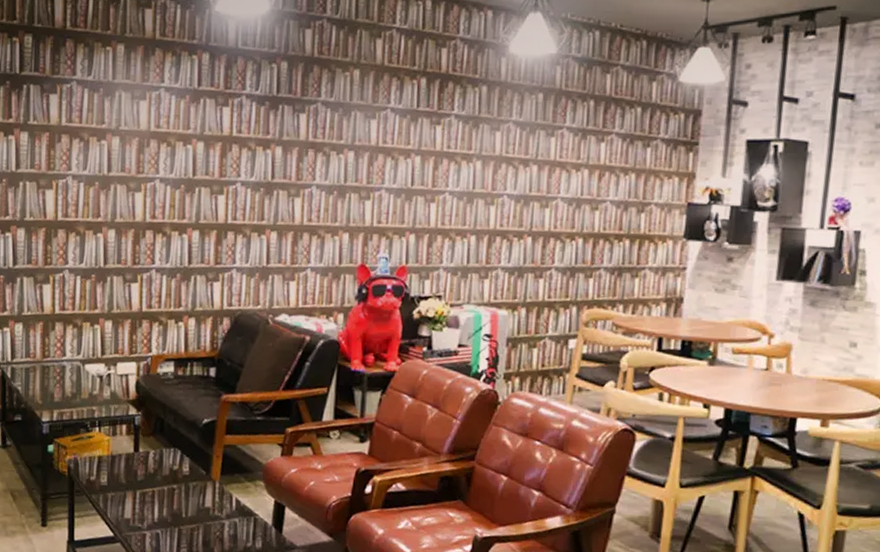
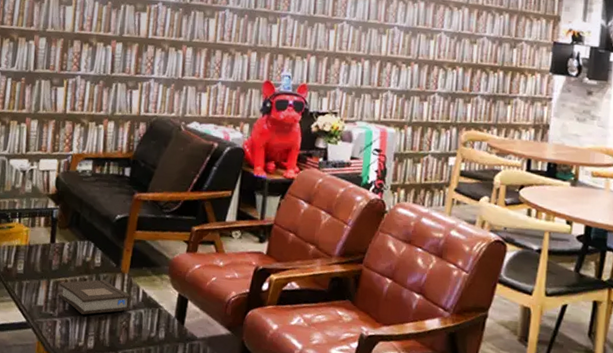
book: none [145,488,224,526] -> present [58,279,131,315]

